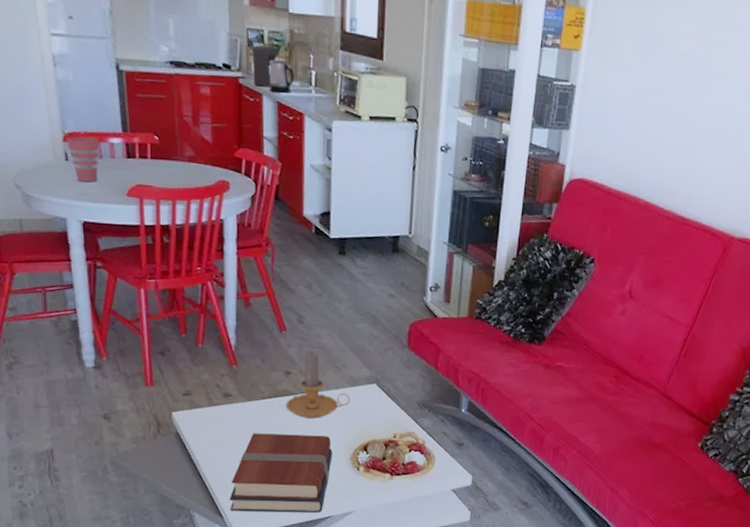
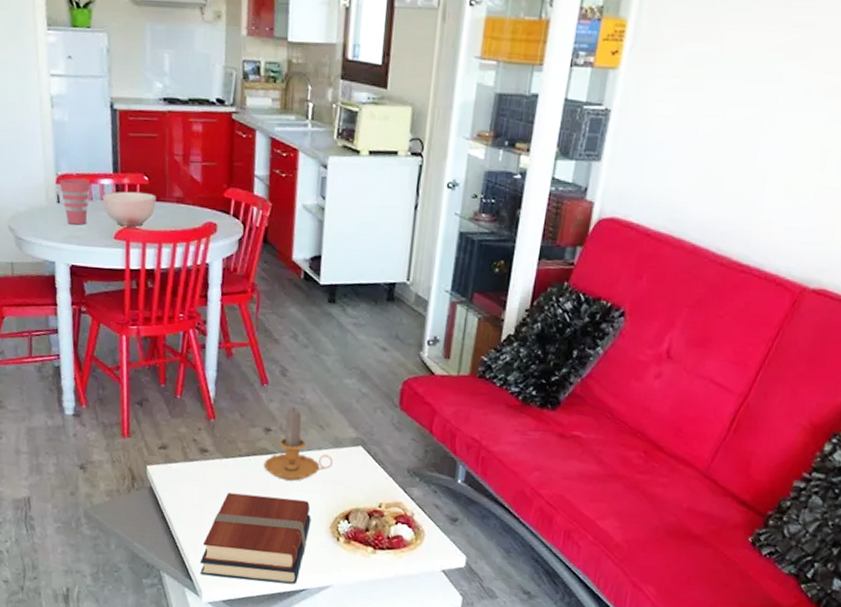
bowl: none [112,150,168,185] -> present [102,191,157,227]
coffee maker: present [252,45,279,87] -> none [246,78,276,122]
kettle: present [269,59,295,94] -> none [263,92,291,129]

